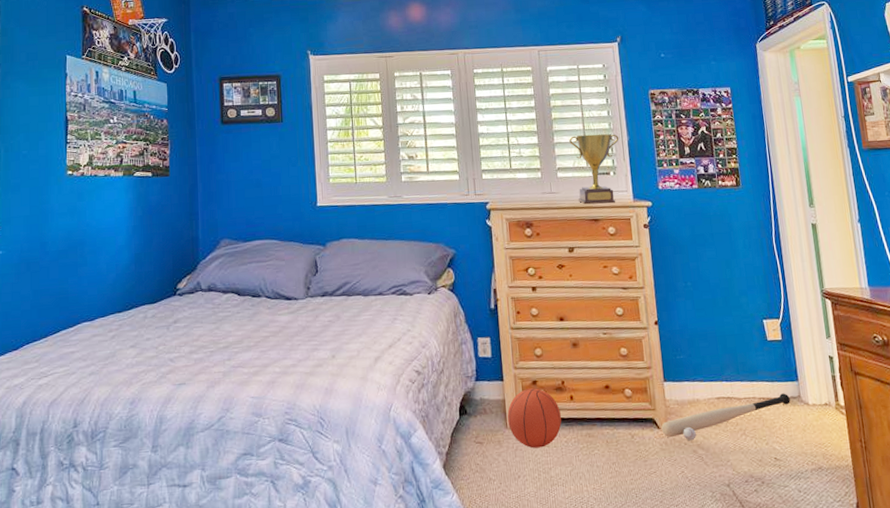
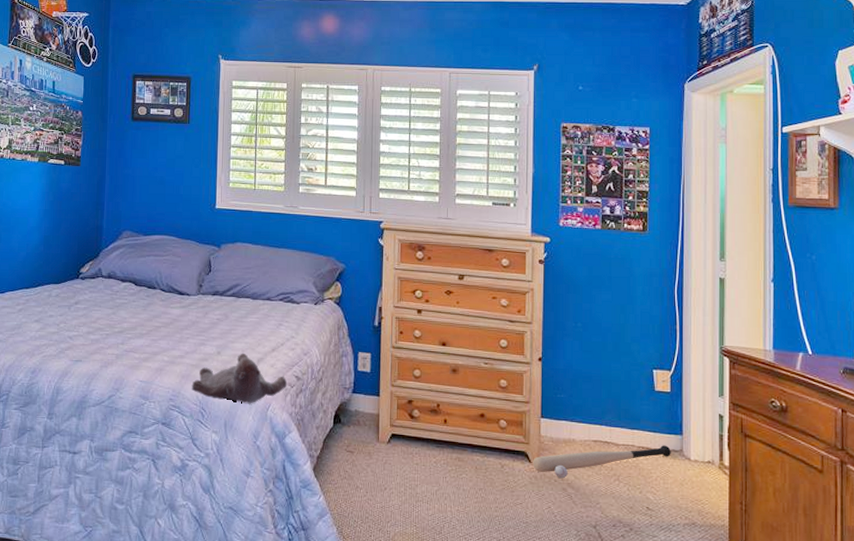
stuffed animal: none [307,353,408,407] -> present [191,353,288,404]
basketball: present [507,388,562,449] -> none [380,407,433,465]
award: present [569,134,619,205] -> none [472,163,524,236]

